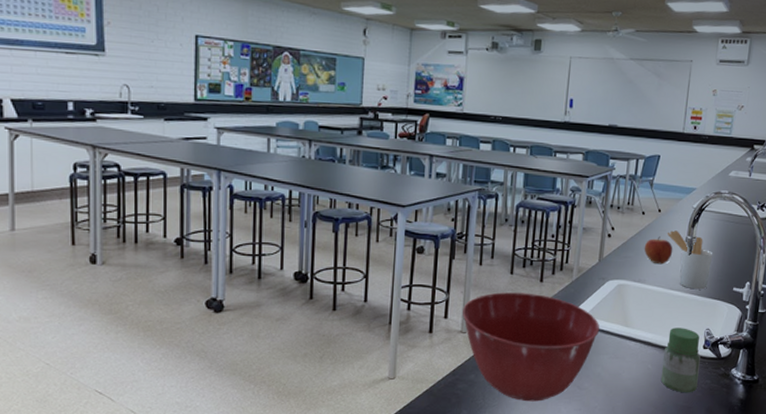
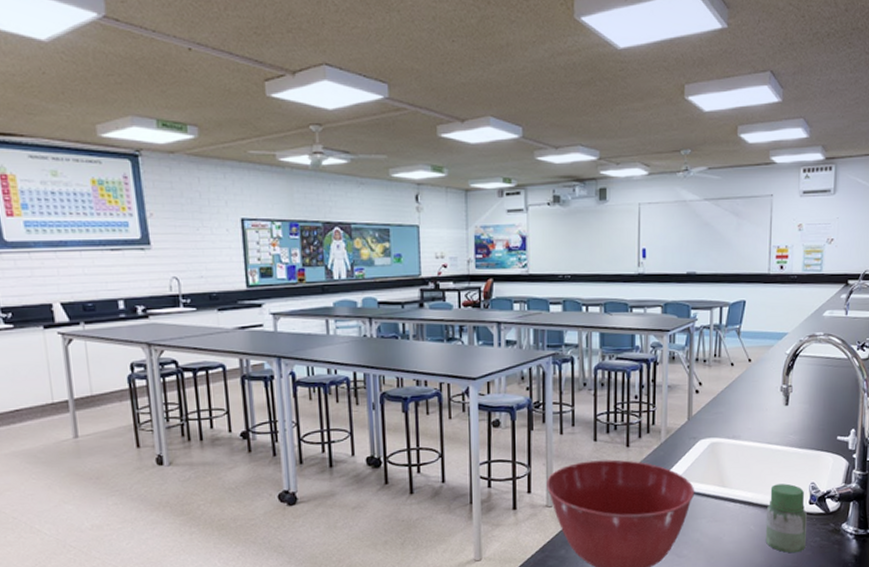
apple: present [644,236,673,265] -> none [736,388,768,418]
utensil holder: present [667,230,713,290] -> none [759,380,812,442]

